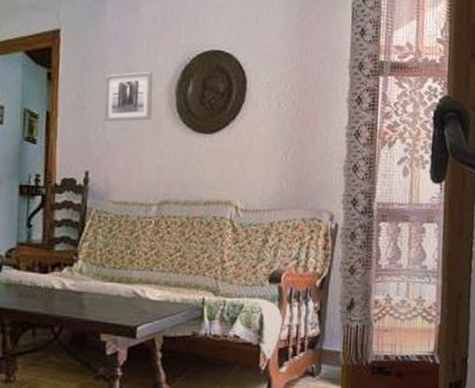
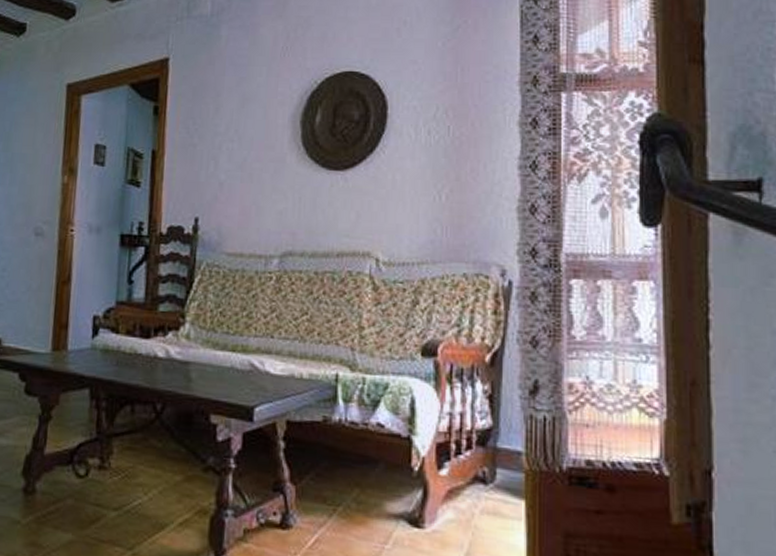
wall art: present [103,71,153,122] -> none [216,100,274,160]

